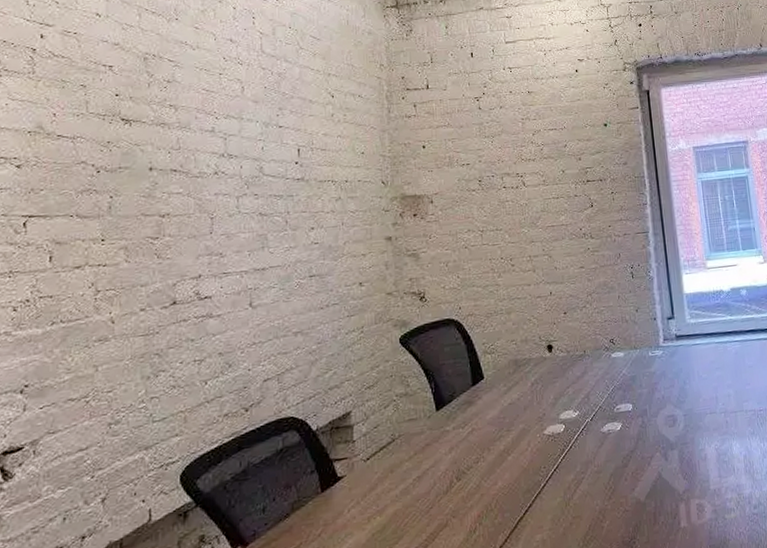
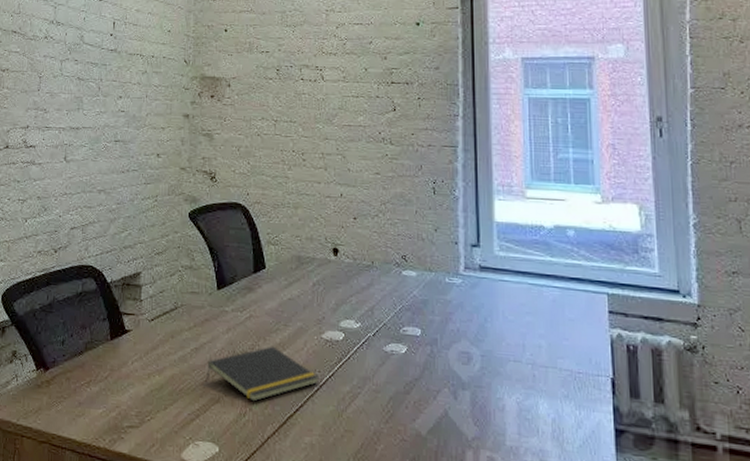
notepad: none [431,454,545,515] -> present [205,346,319,402]

